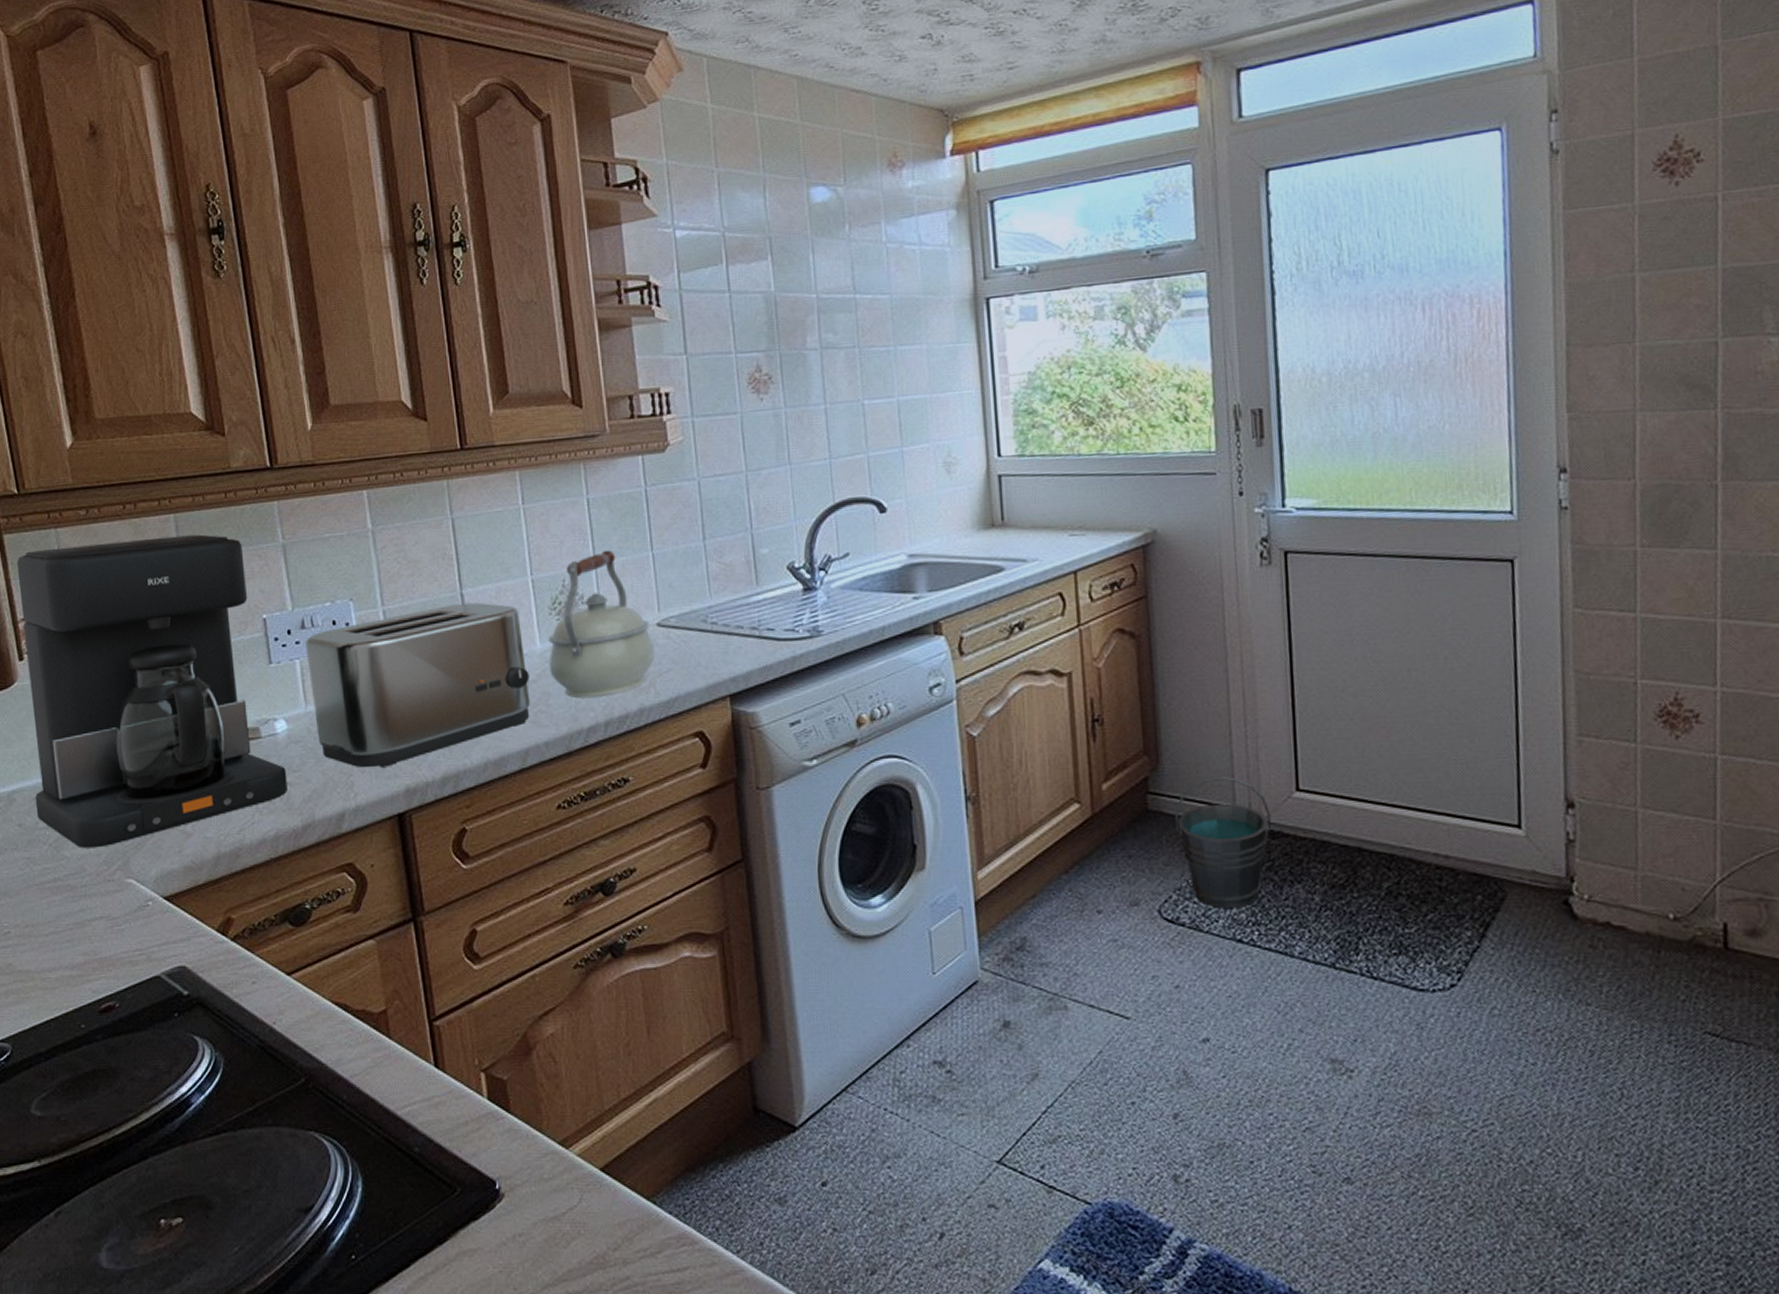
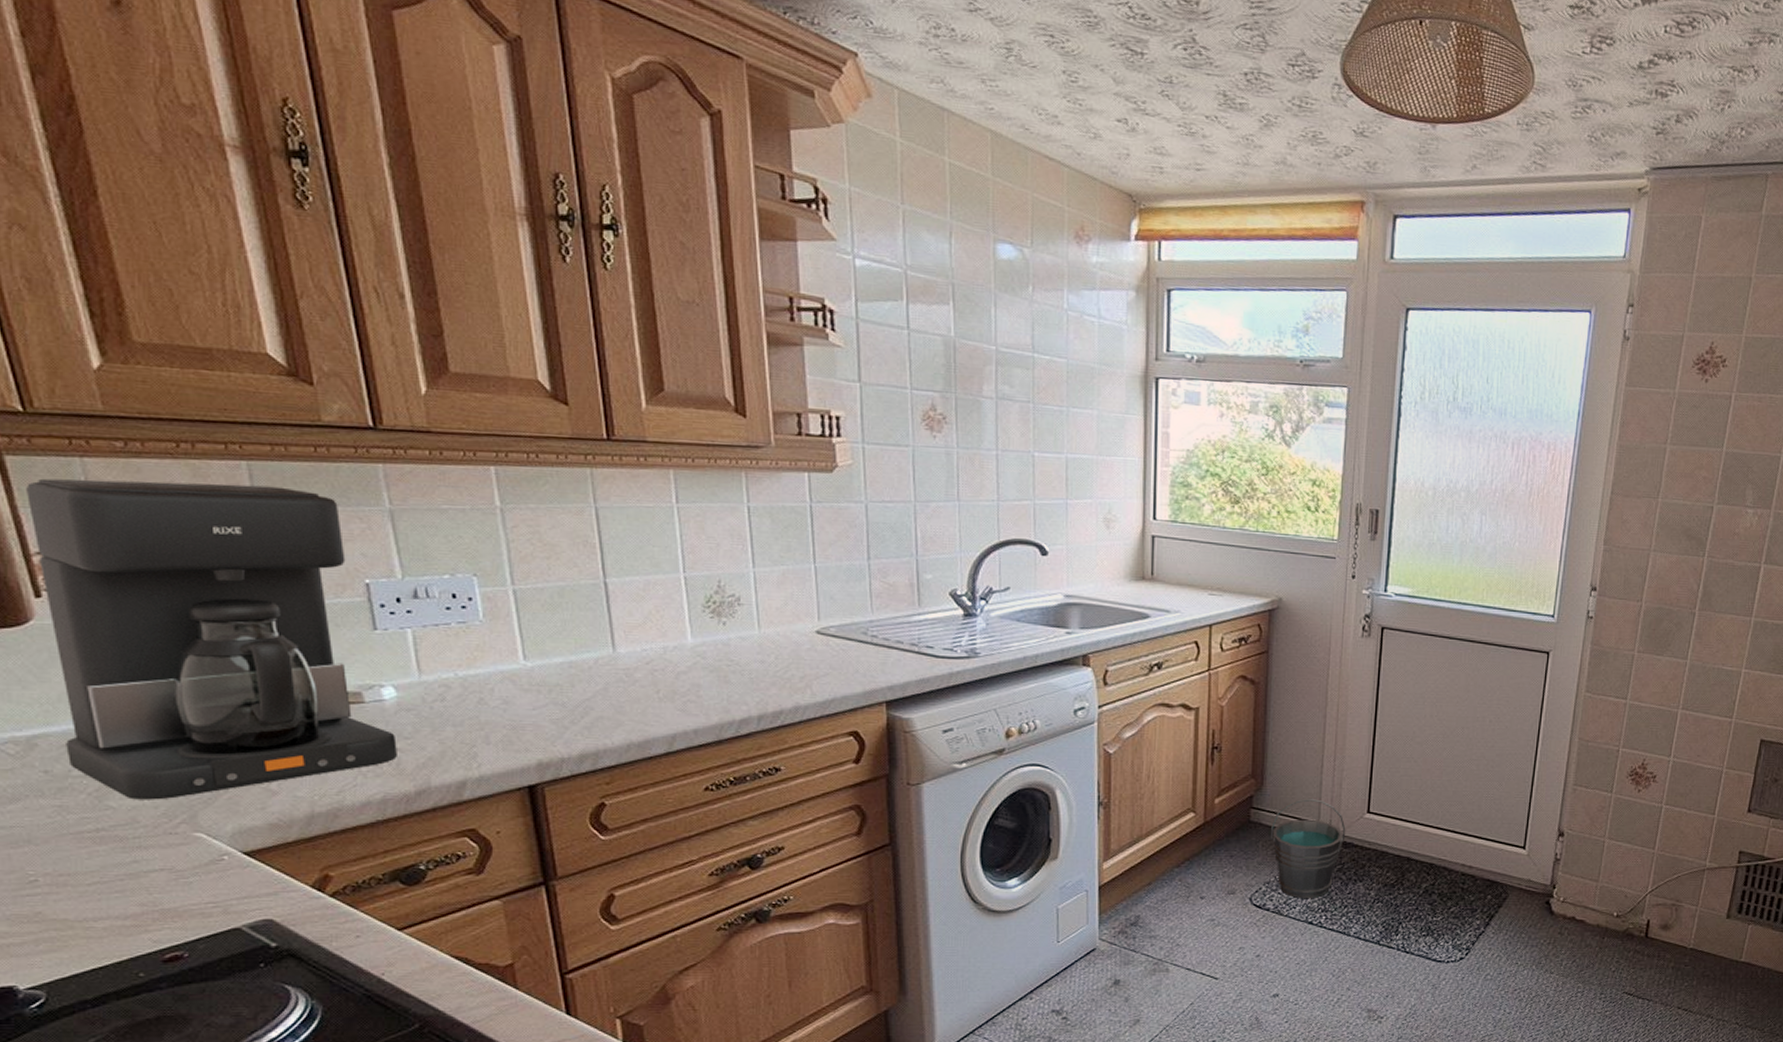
toaster: present [306,602,530,768] -> none [419,591,679,741]
kettle: present [548,549,656,699] -> none [700,557,814,694]

